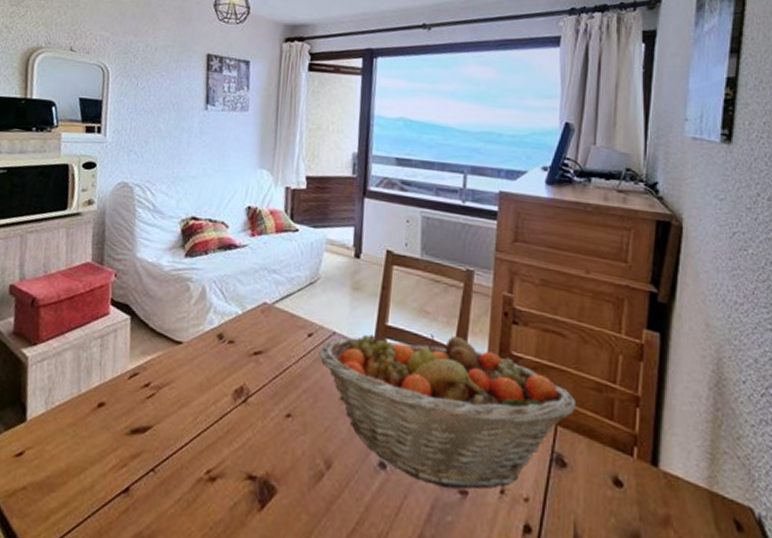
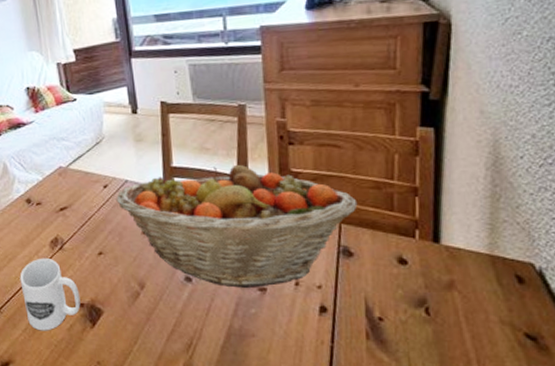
mug: none [185,409,254,507] -> present [19,257,81,331]

